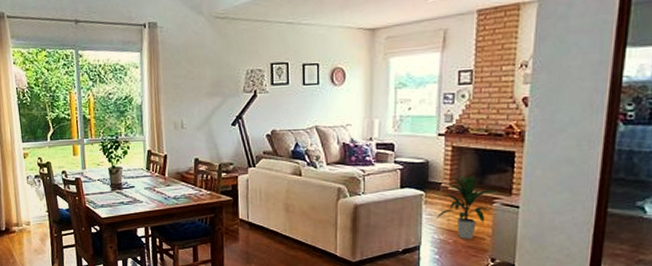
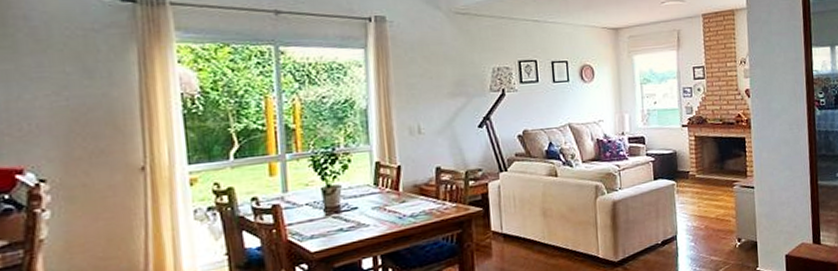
indoor plant: present [435,175,497,239] -> none [687,161,736,223]

